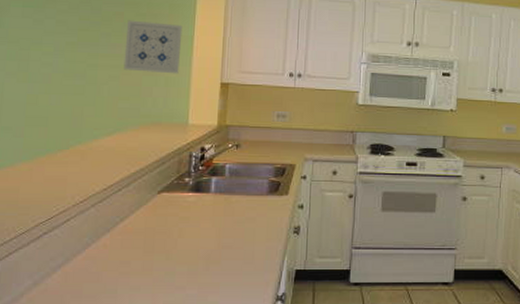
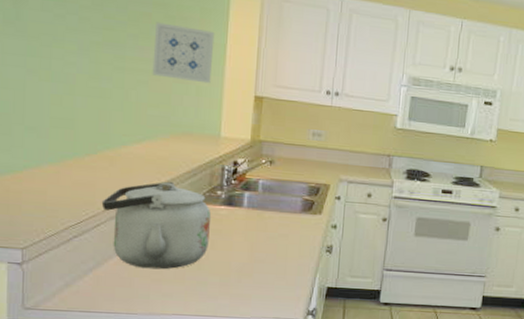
kettle: none [72,171,180,262] -> present [101,181,212,270]

